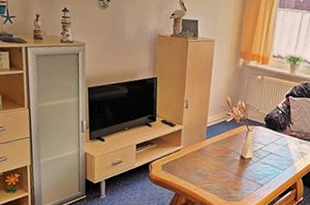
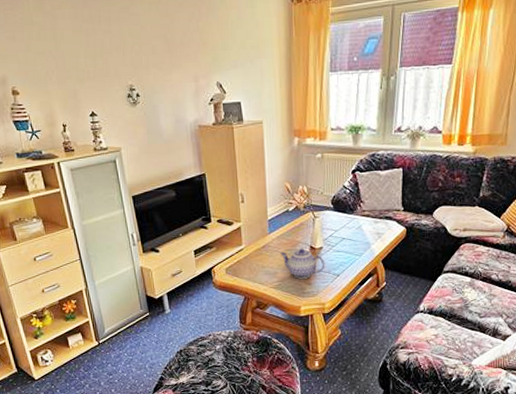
teapot: none [213,156,252,184] -> present [280,248,325,279]

